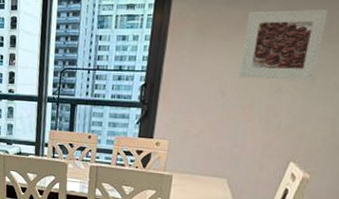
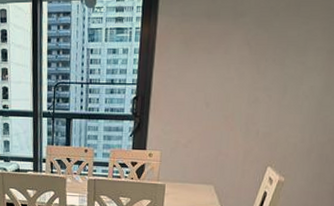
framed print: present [238,10,329,80] -> none [220,24,296,90]

